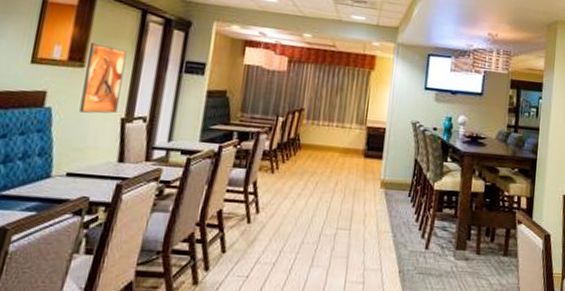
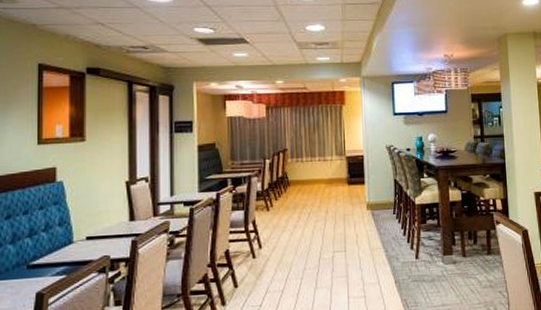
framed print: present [79,42,127,114] -> none [86,117,121,182]

